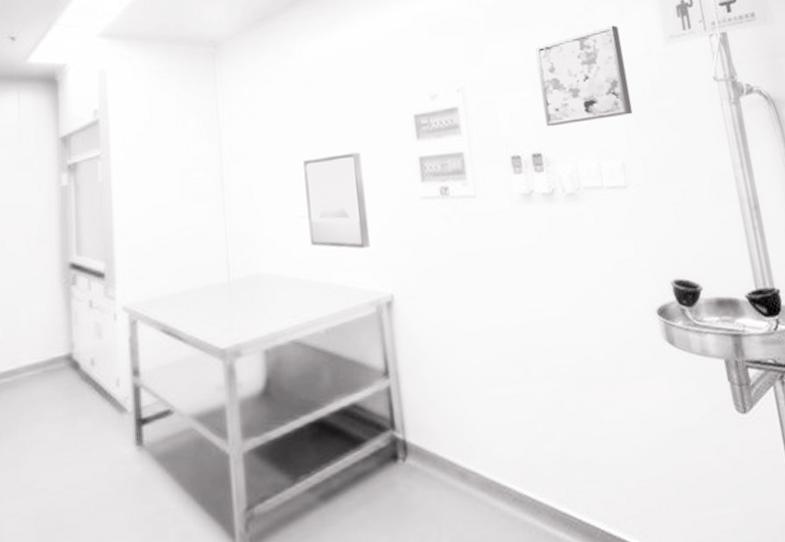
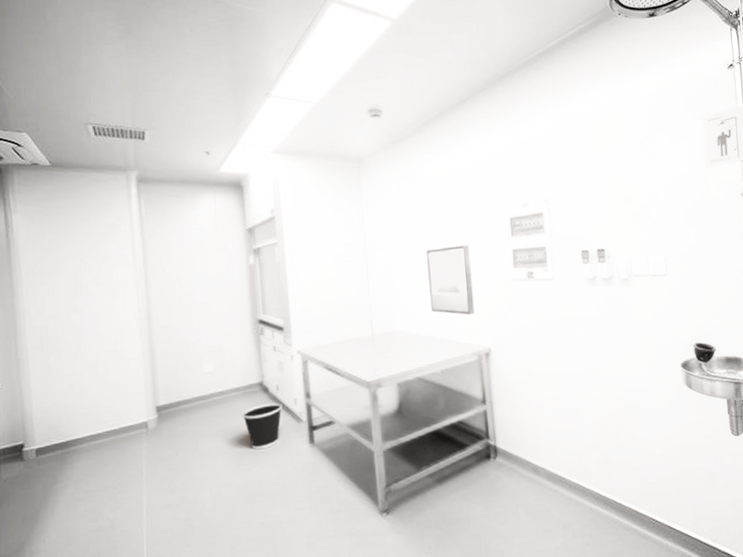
wastebasket: none [40,384,98,459] -> present [242,403,282,450]
wall art: present [534,25,633,127] -> none [604,151,676,229]

